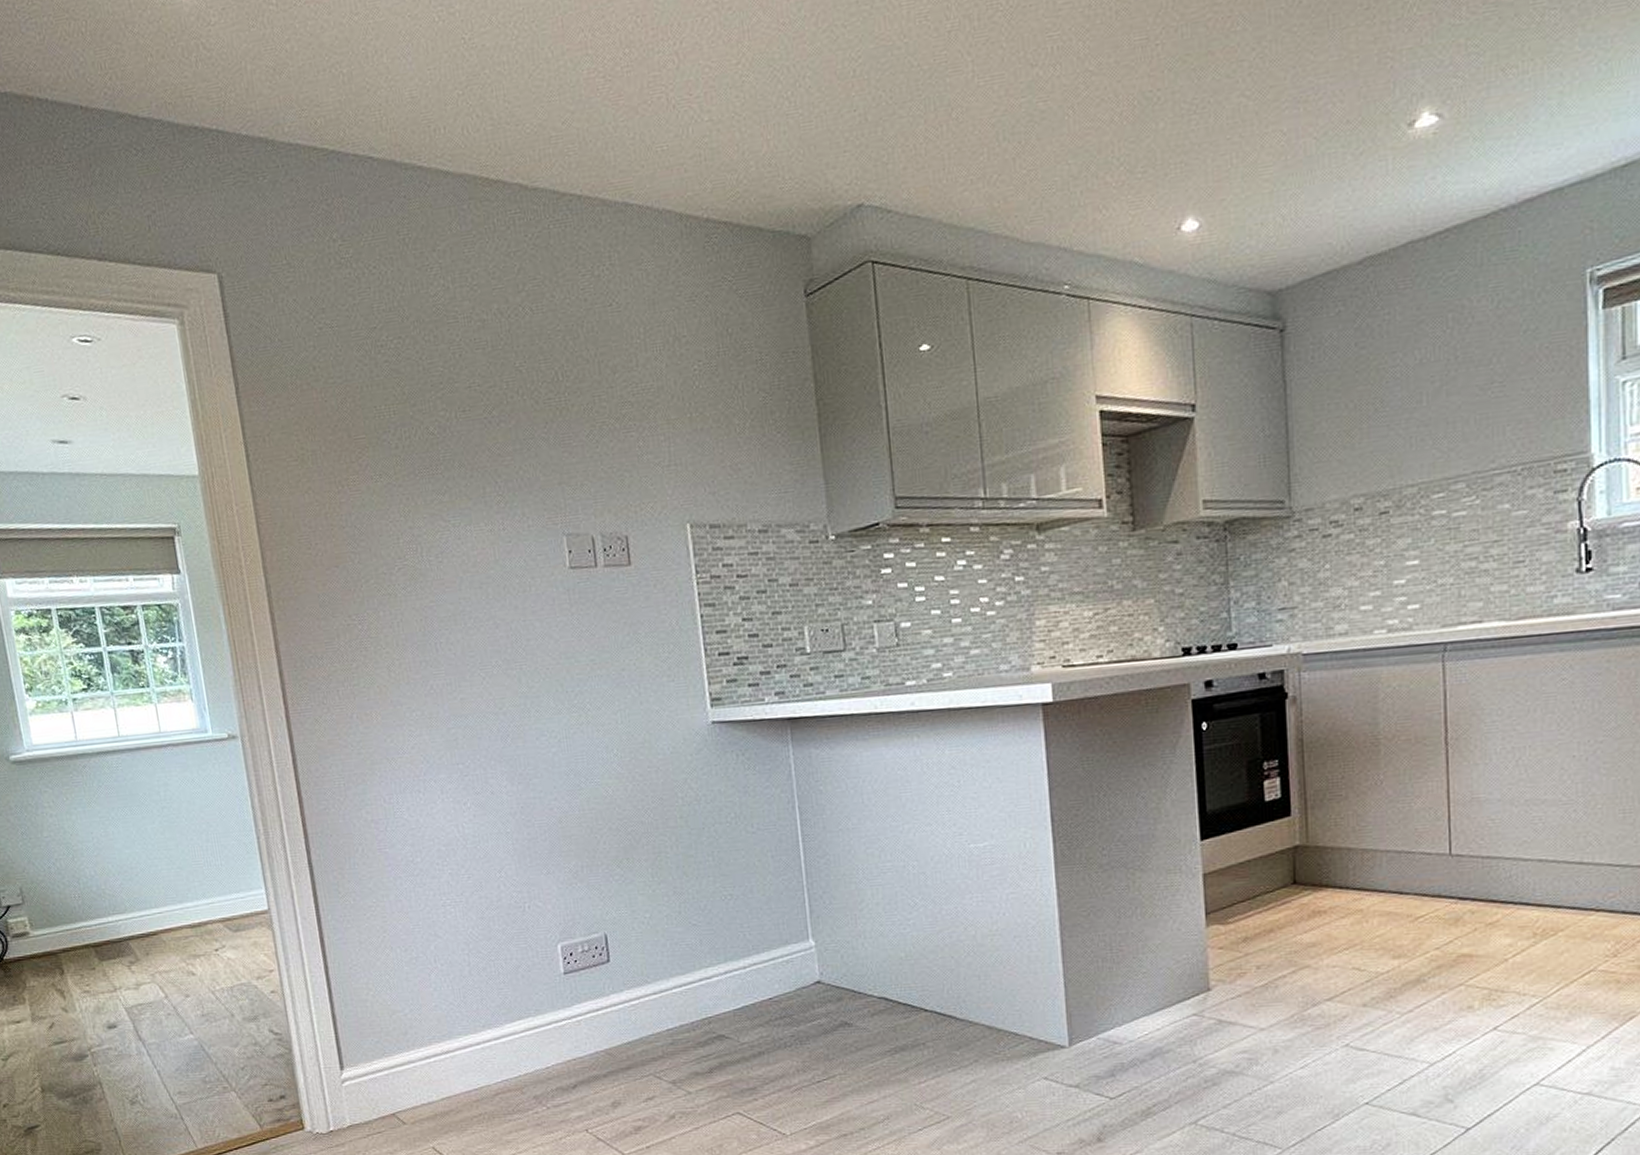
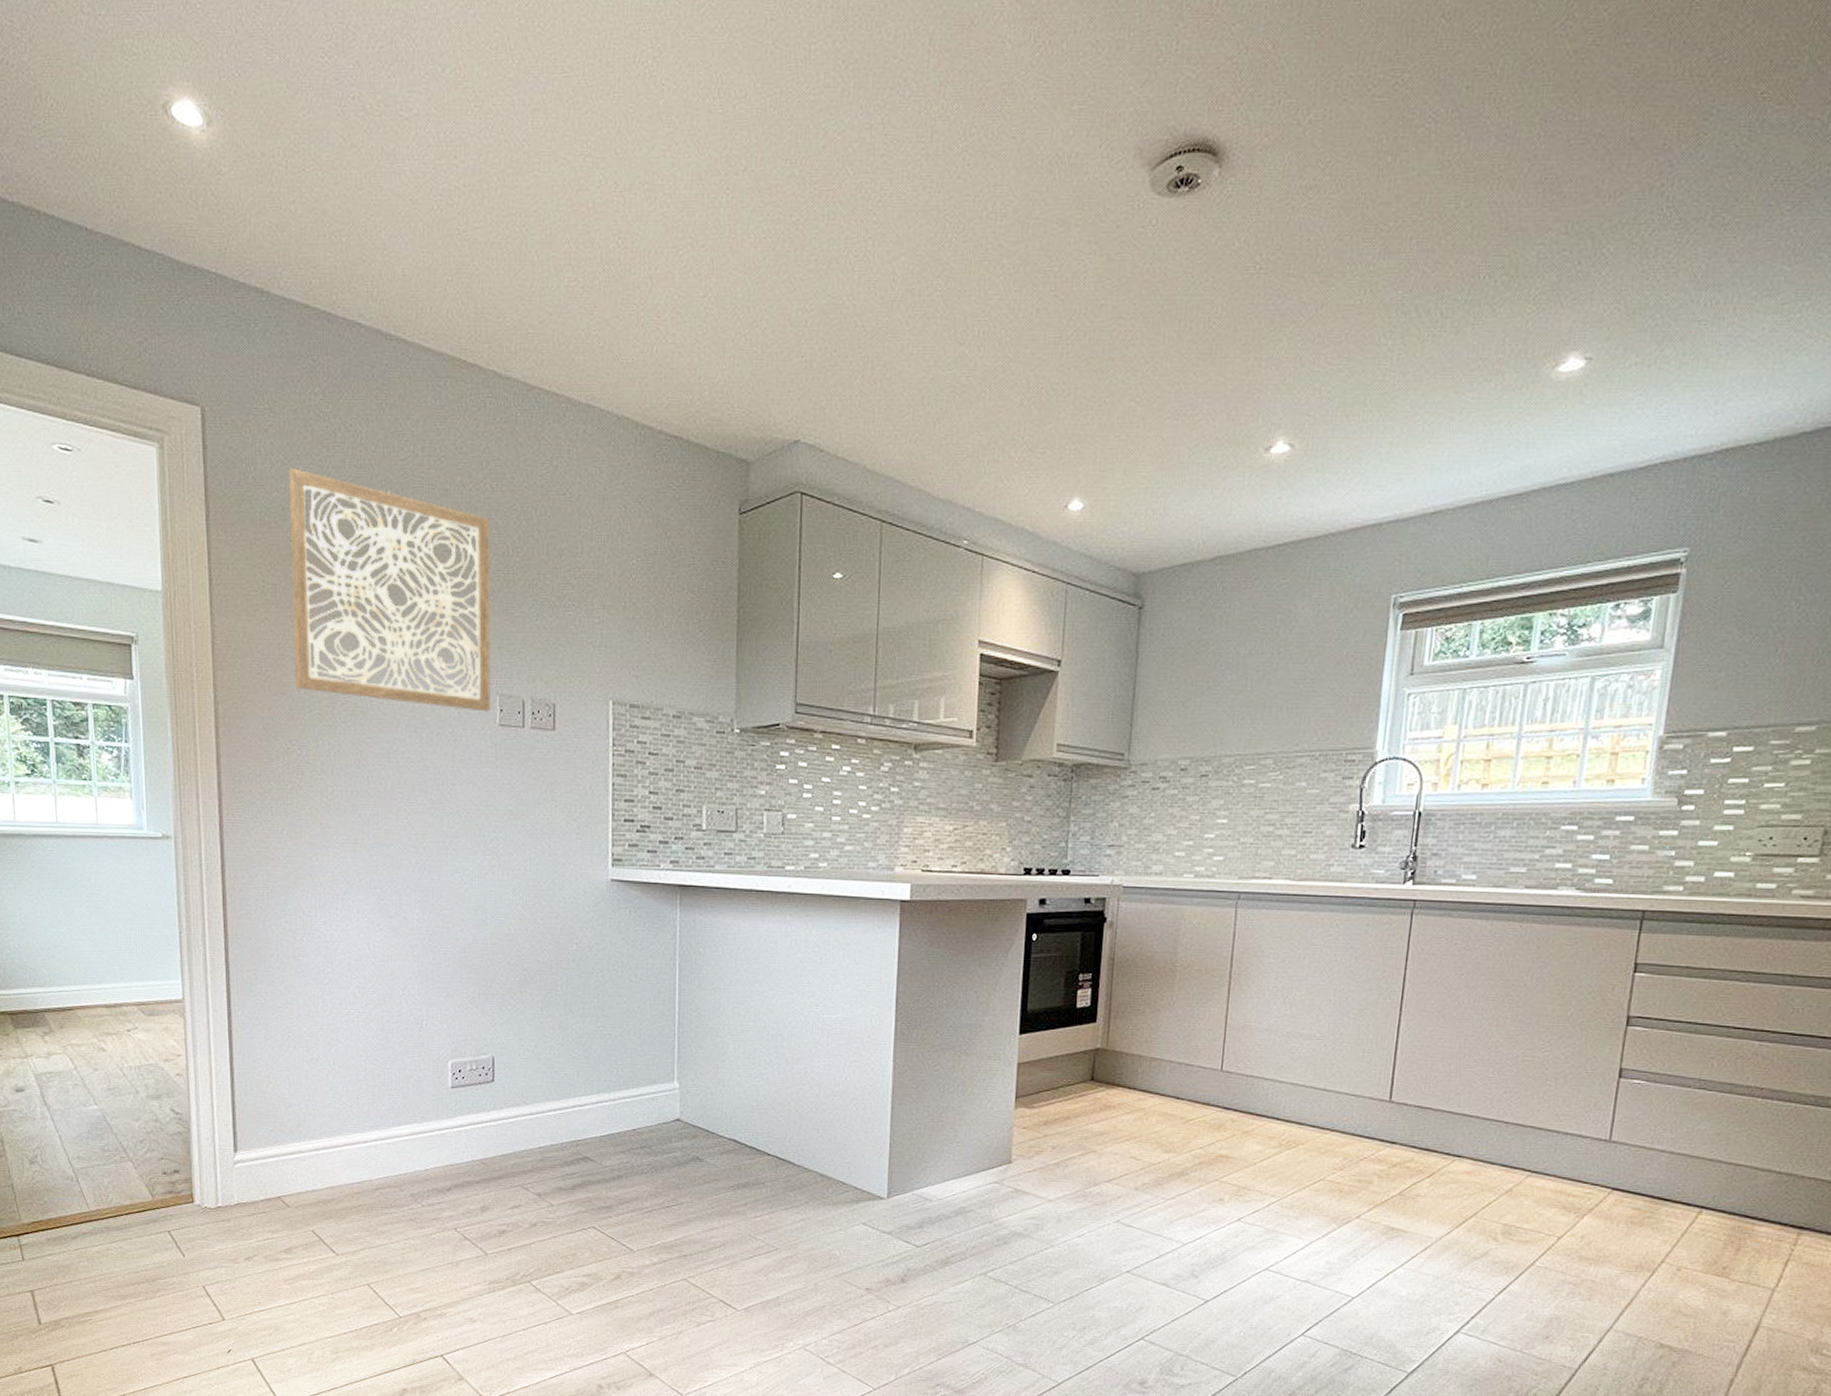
wall art: none [315,323,558,560] -> present [288,468,491,712]

